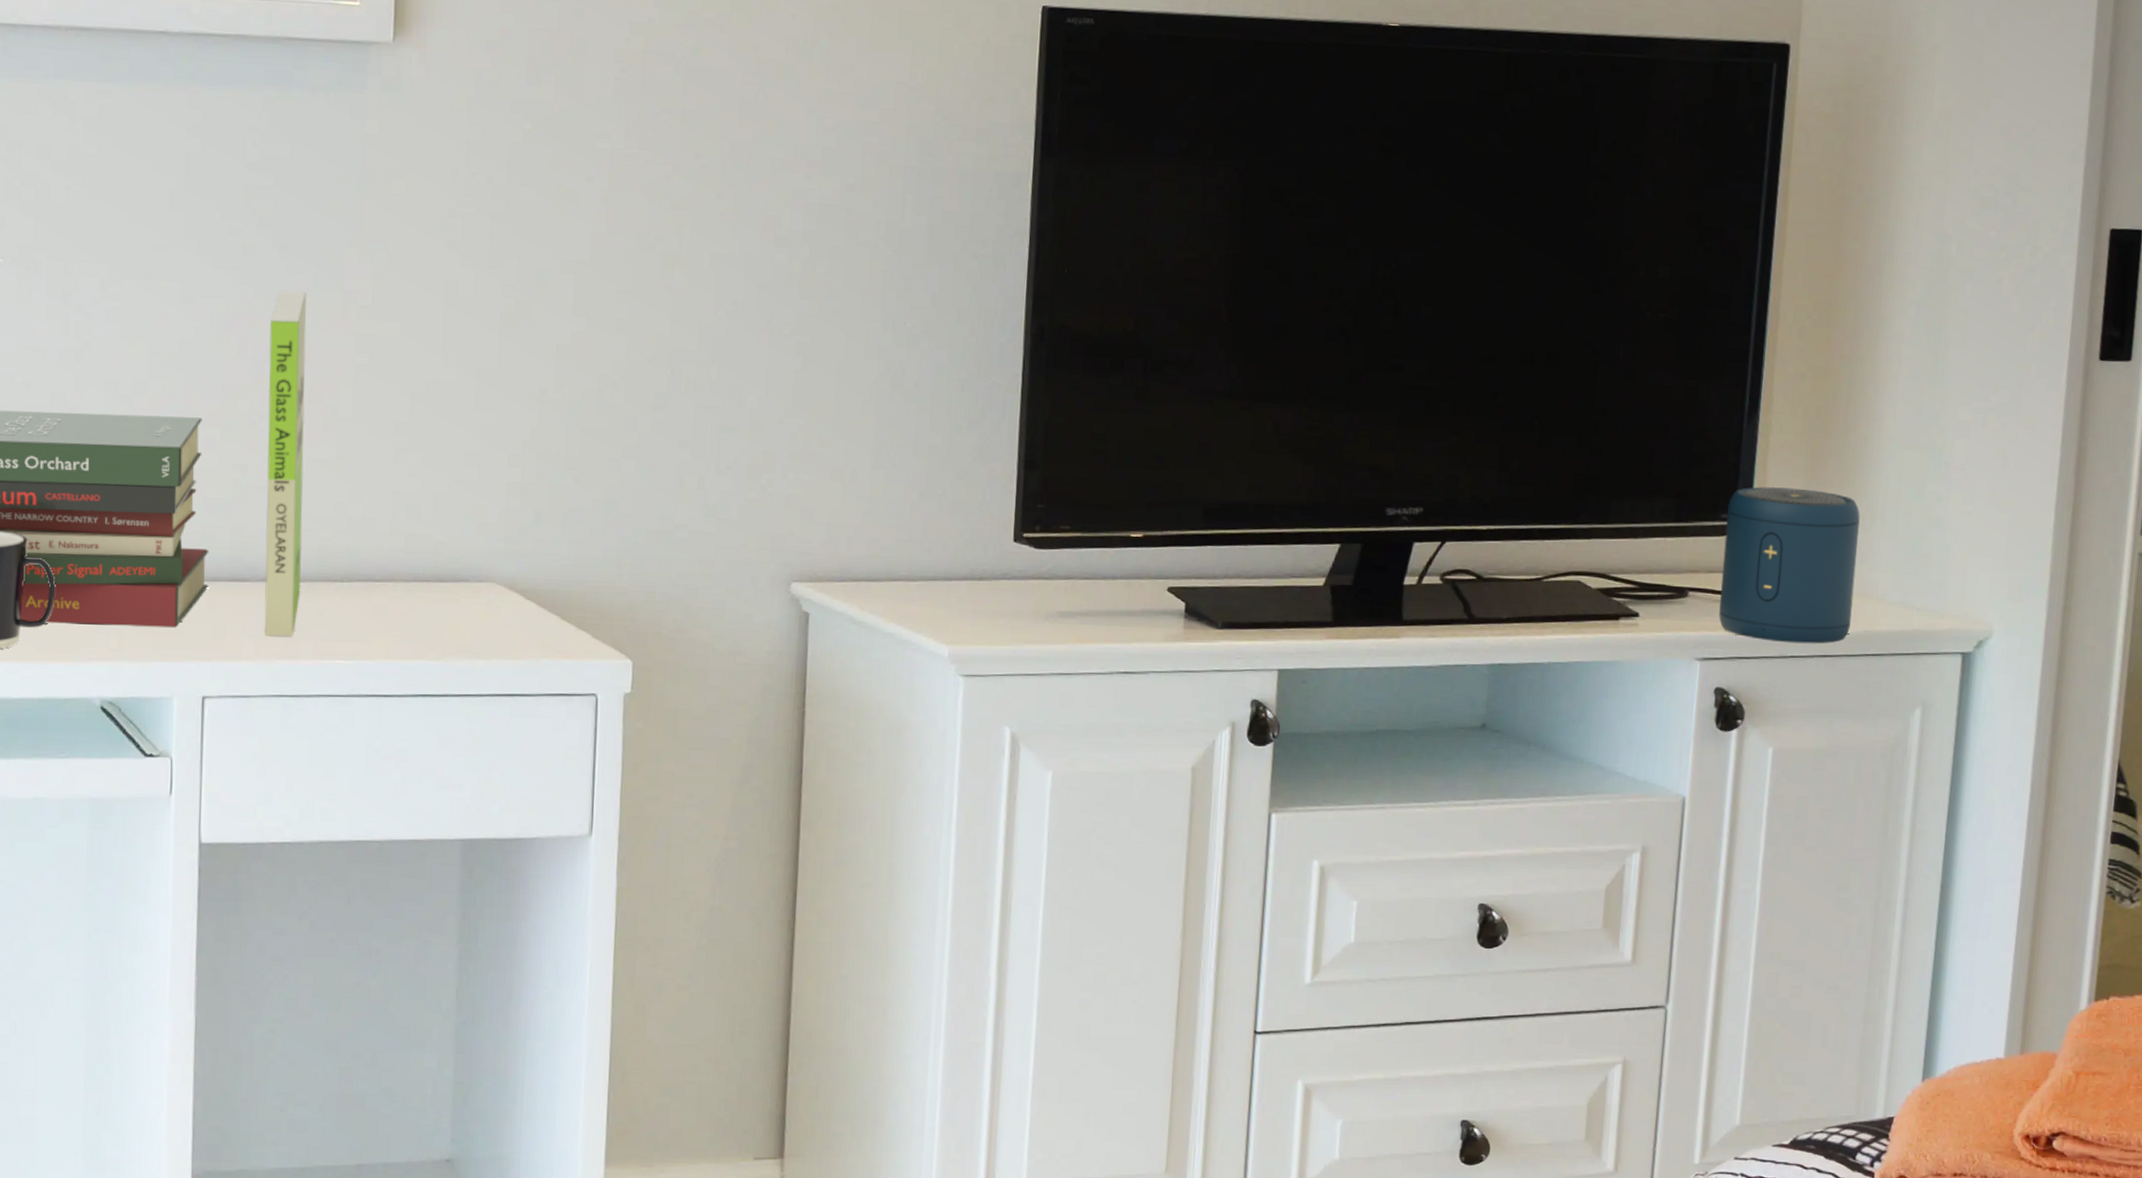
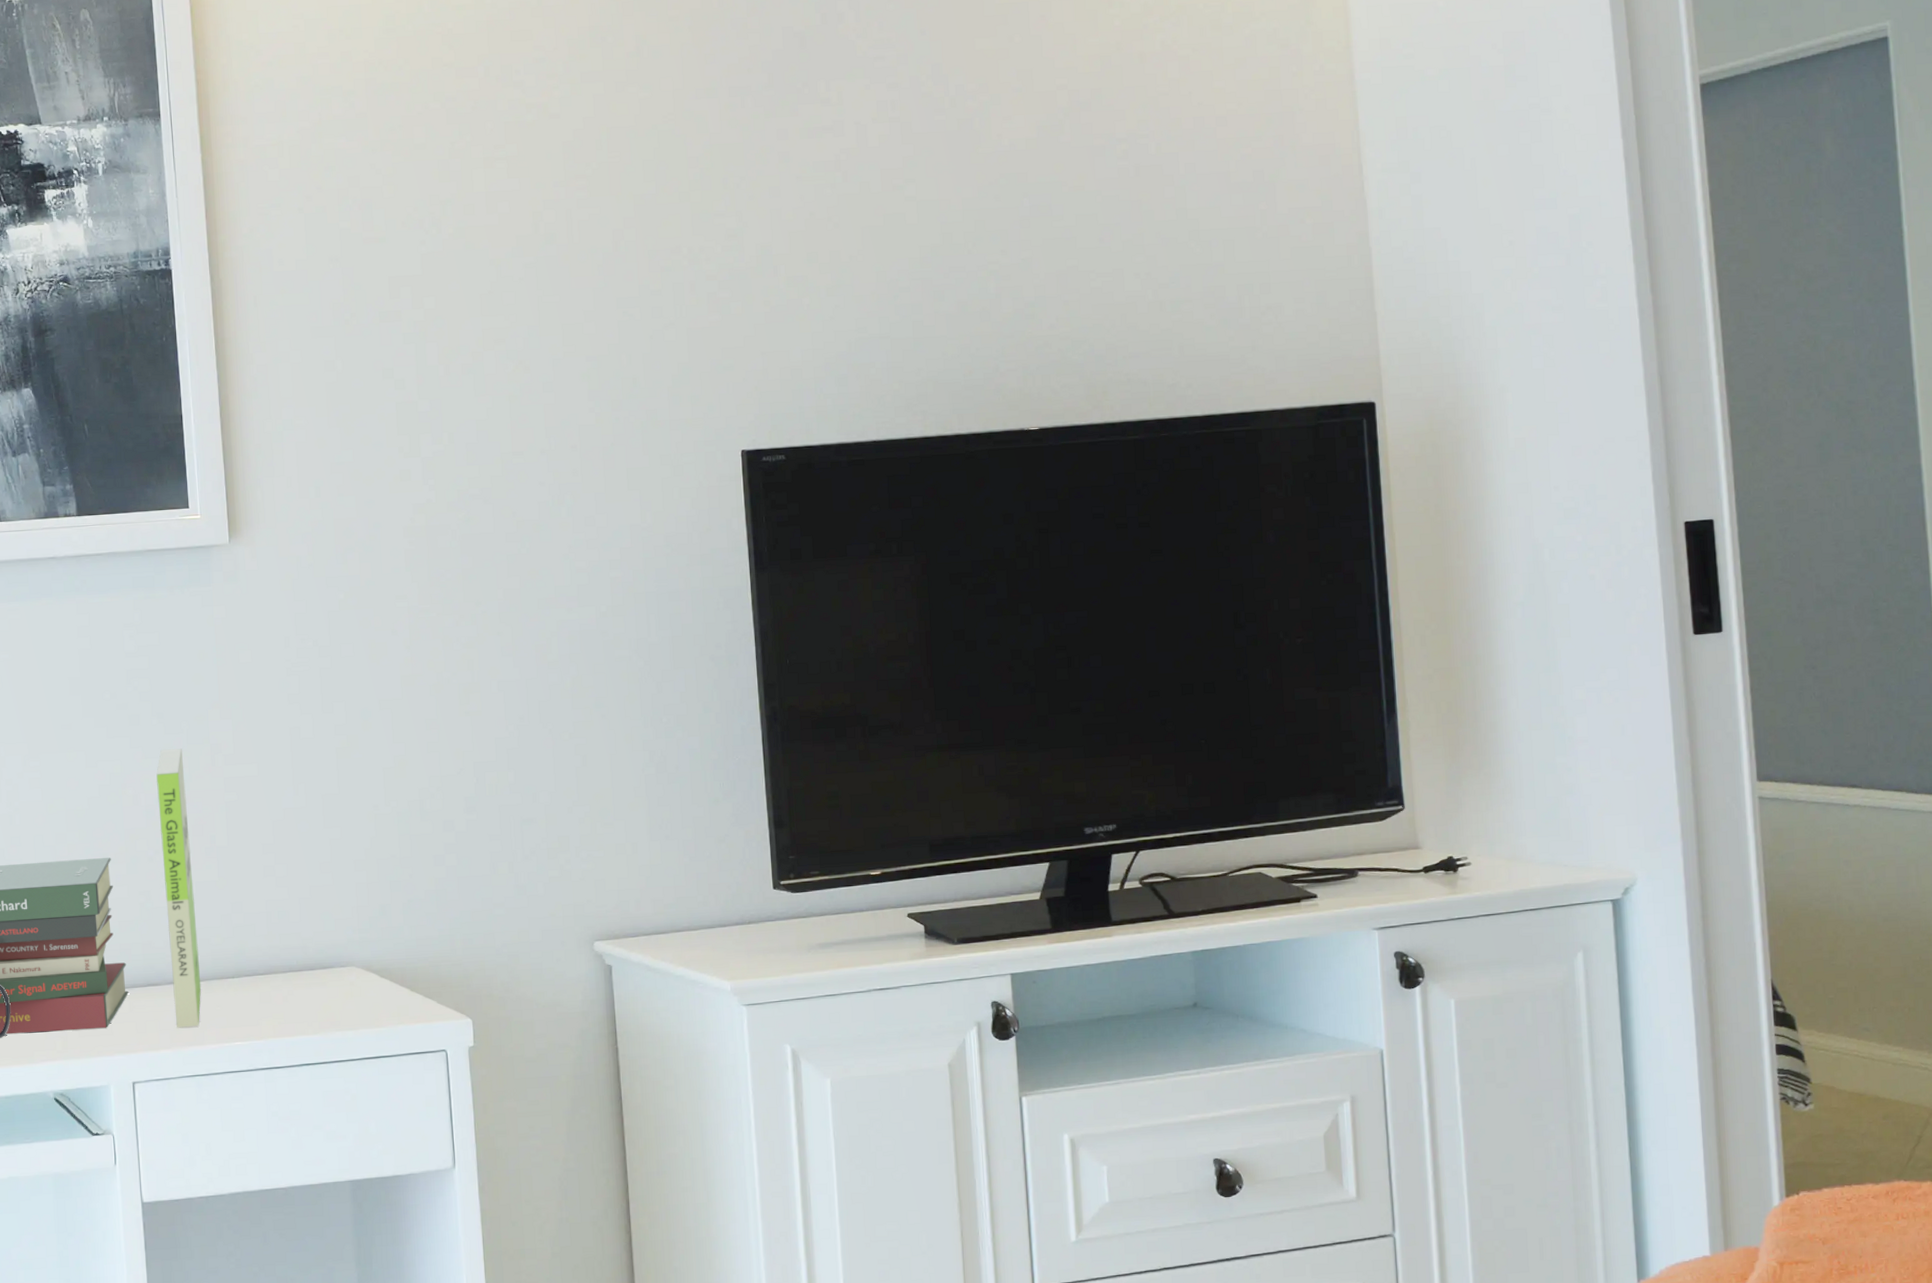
speaker: present [1719,487,1860,644] -> none [1381,773,1507,907]

